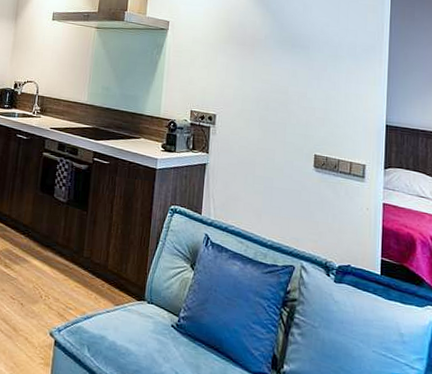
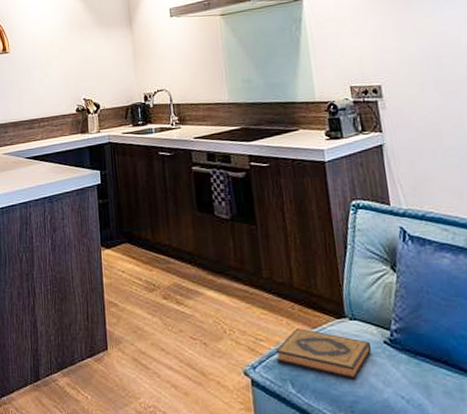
hardback book: none [79,303,161,353] -> present [275,328,372,380]

